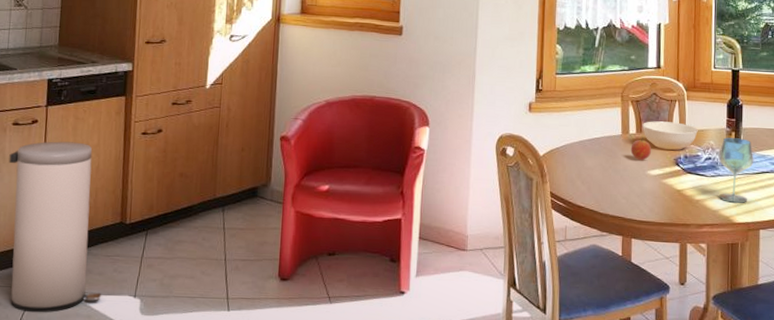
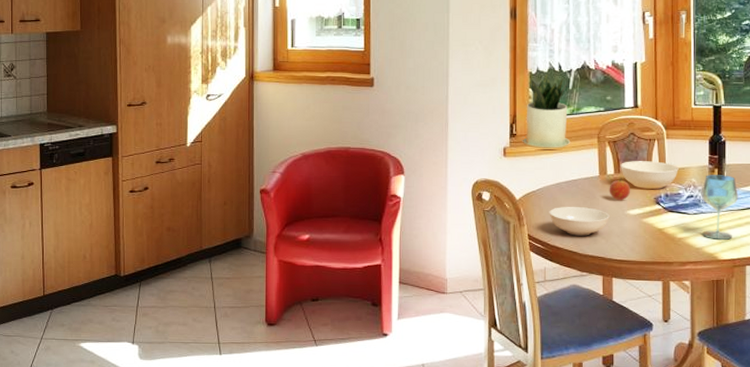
pedal bin: present [9,141,102,313] -> none [10,201,103,360]
planter: none [546,30,595,107] -> present [521,74,571,149]
bowl: none [571,164,631,195] -> present [549,206,610,236]

